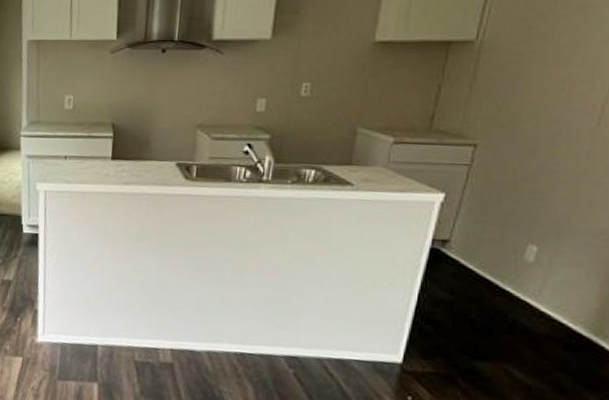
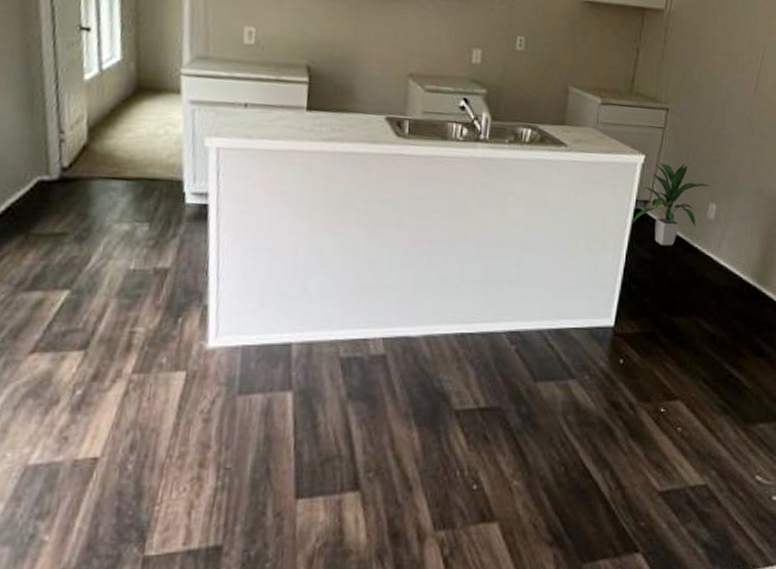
indoor plant: none [427,199,532,288] -> present [632,161,711,246]

